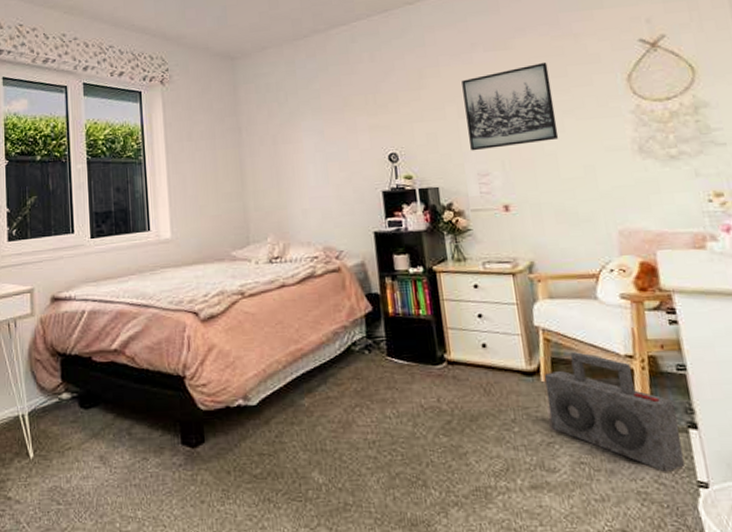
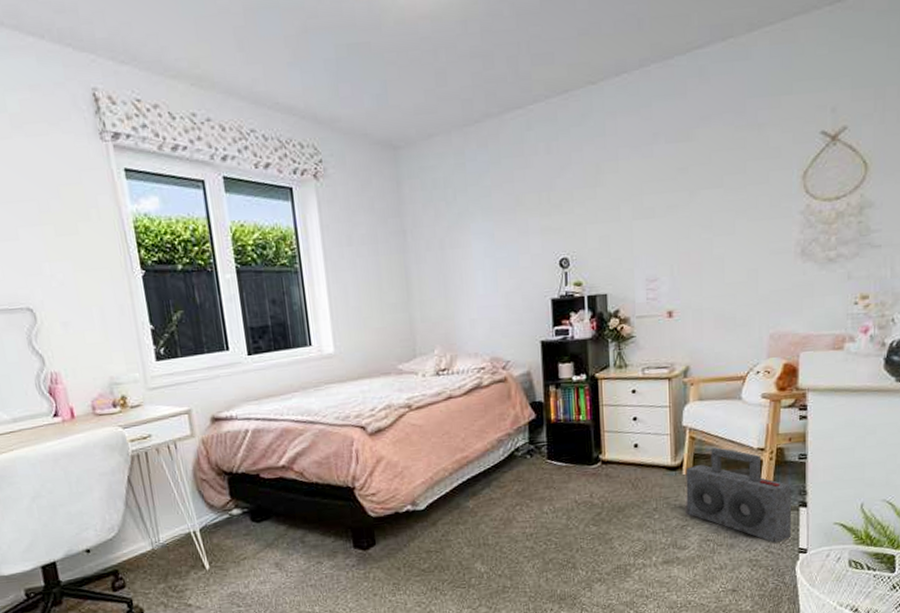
wall art: present [462,62,559,151] -> none [640,156,728,256]

